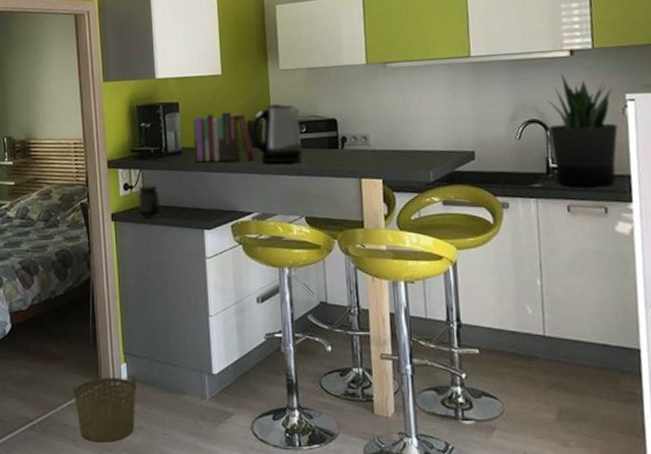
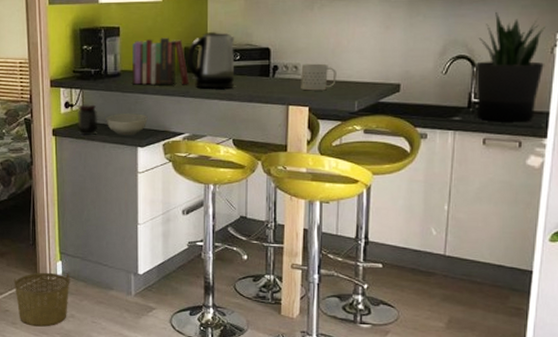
bowl: none [168,193,214,218] -> present [106,113,148,136]
mug: none [370,133,408,162] -> present [301,63,337,91]

